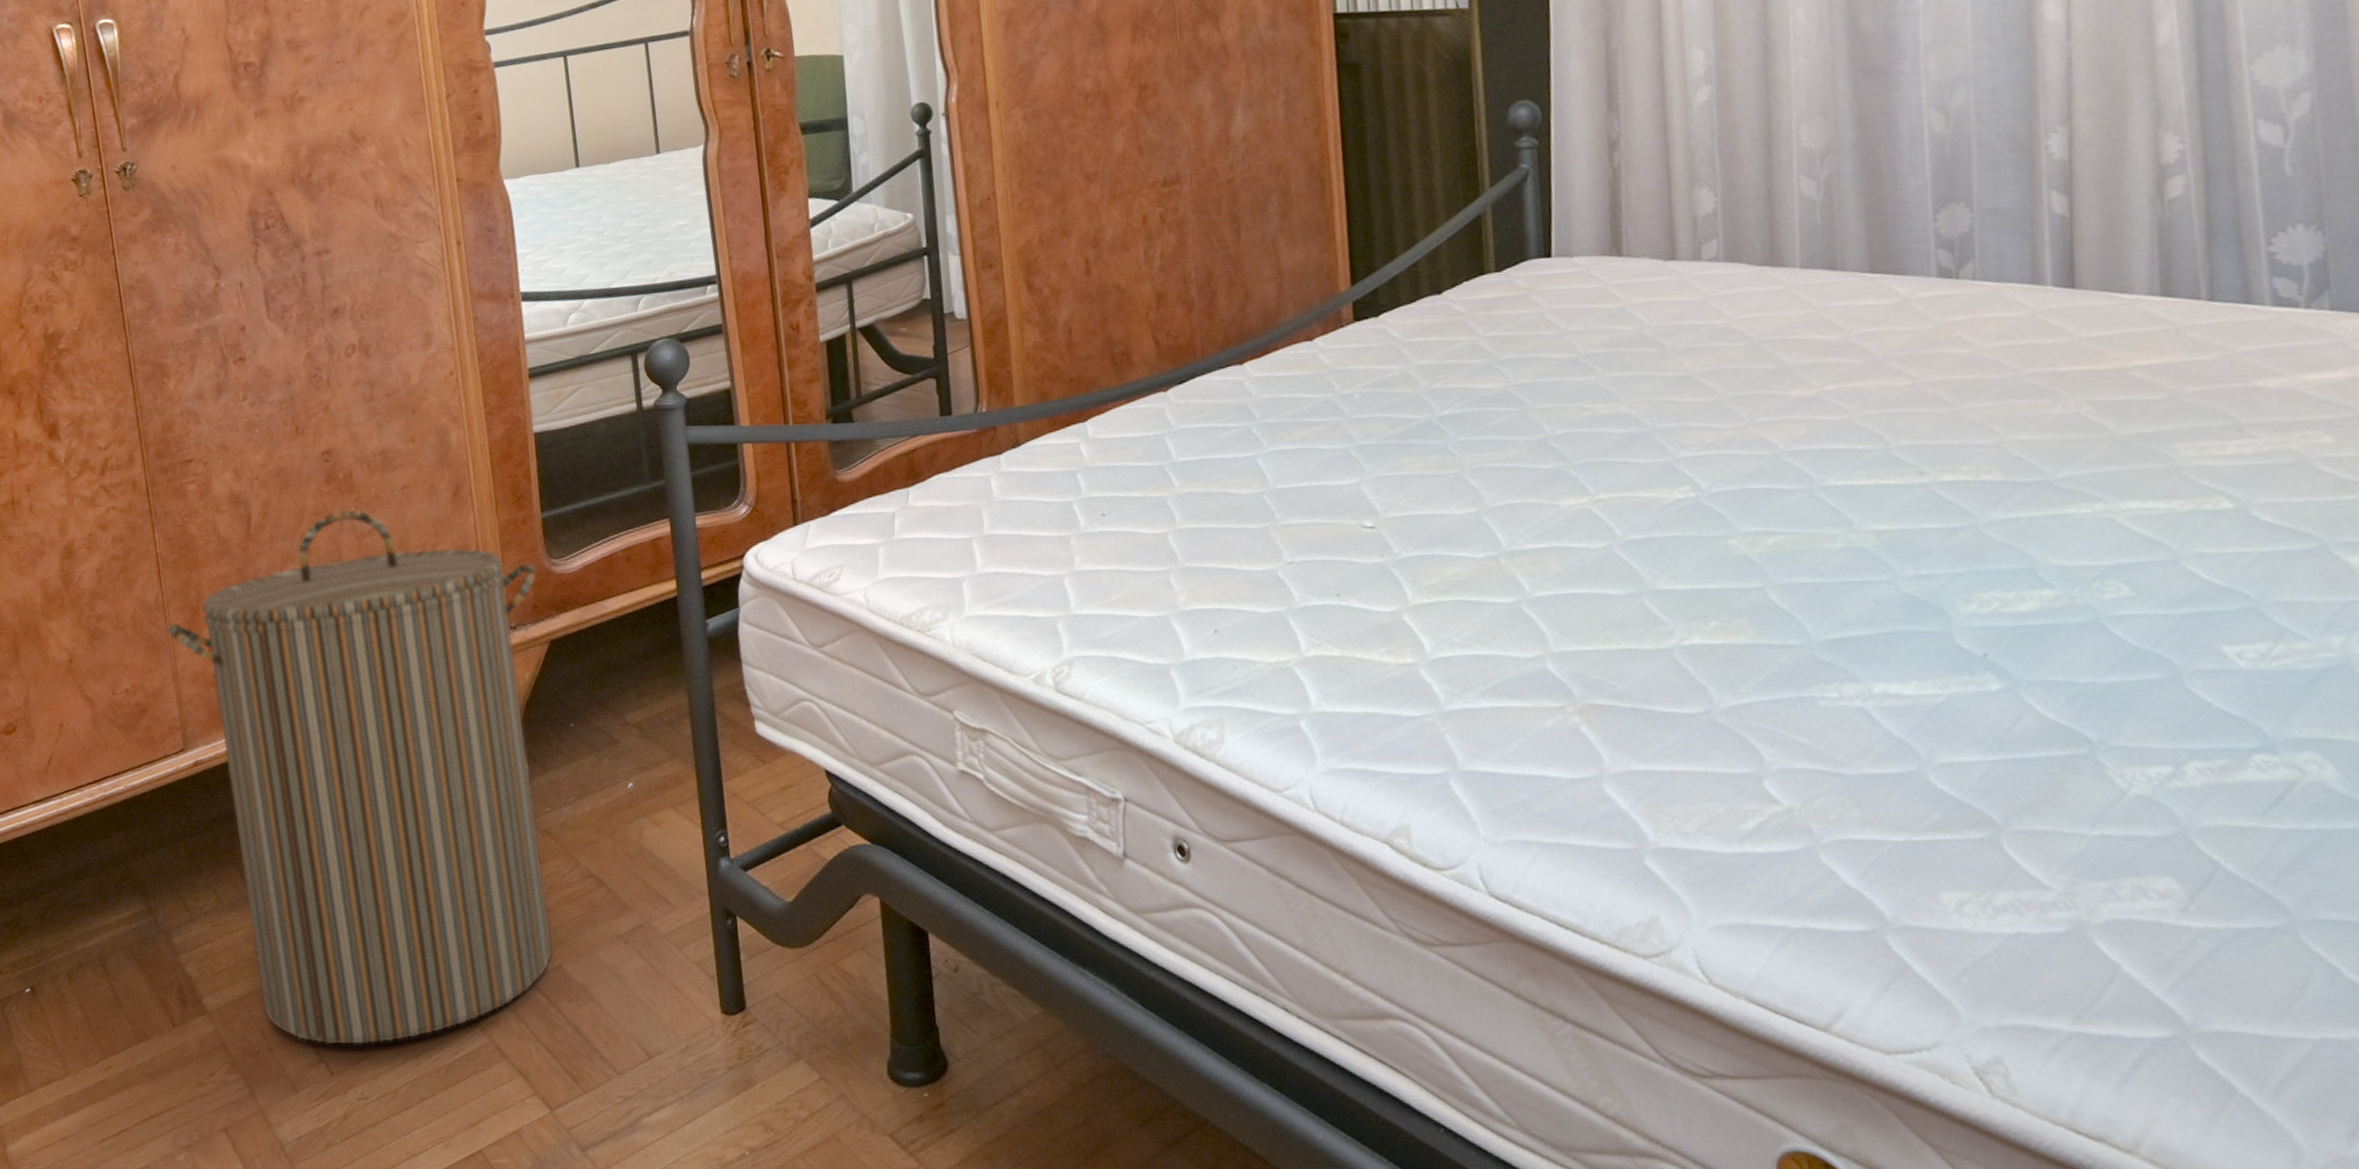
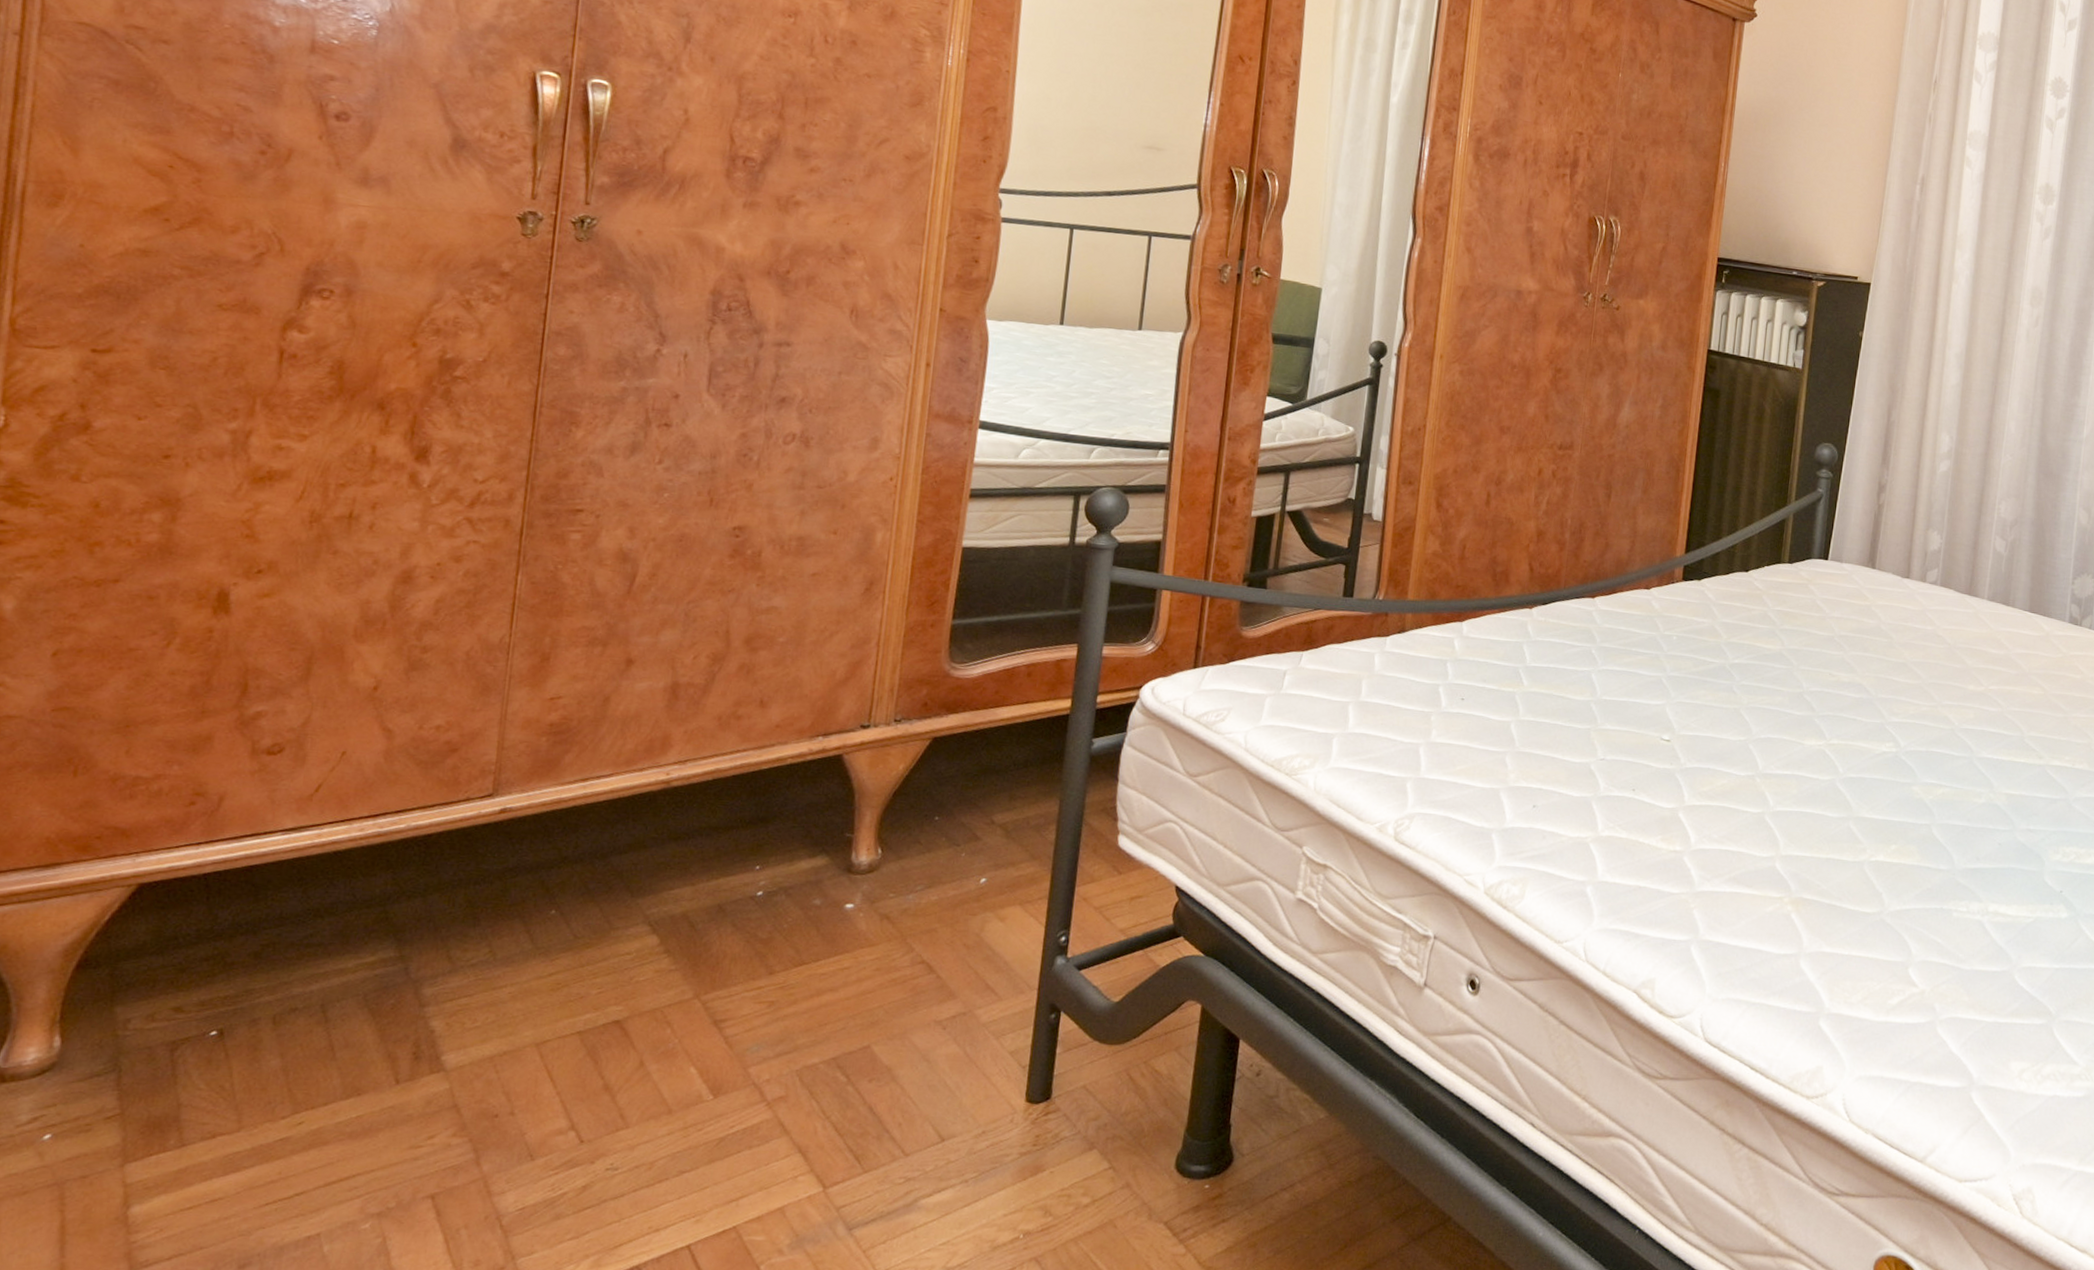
laundry hamper: present [167,510,553,1045] -> none [505,585,935,1113]

